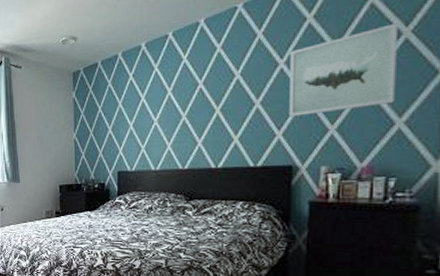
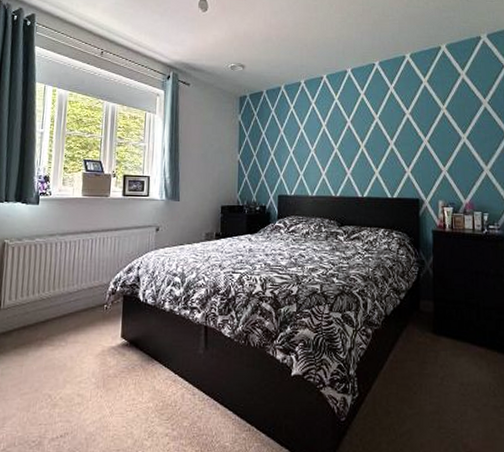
wall art: present [289,23,398,117] -> none [413,95,482,158]

